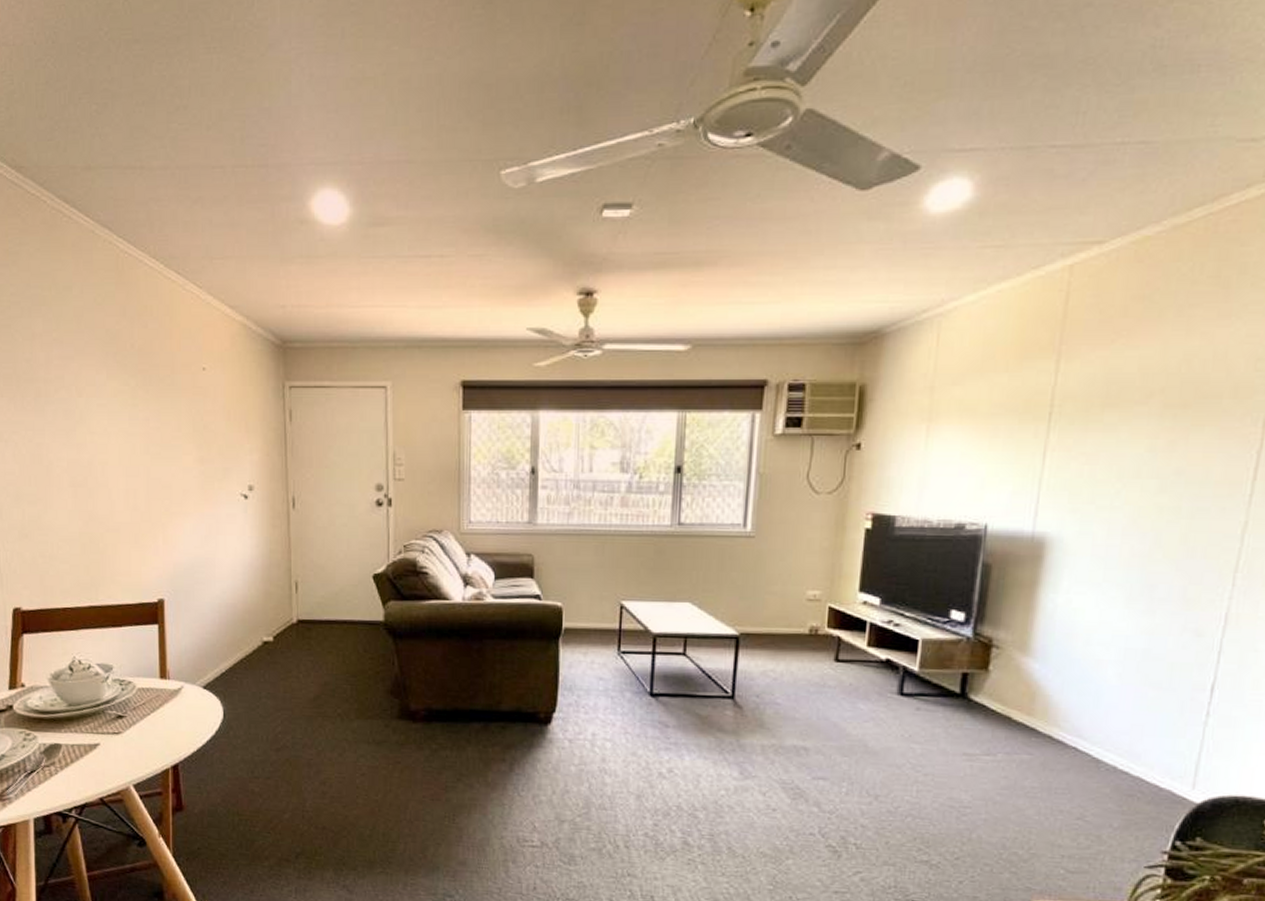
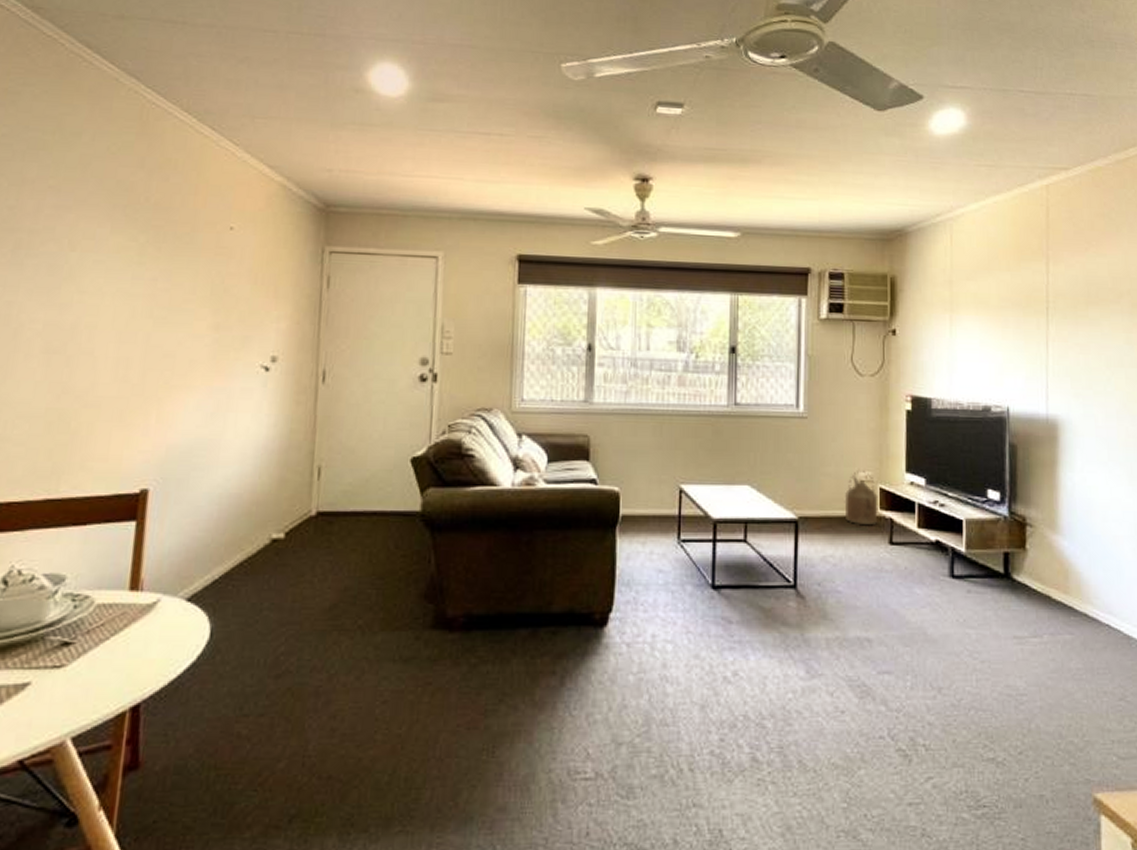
watering can: none [789,590,826,643] -> present [844,471,878,526]

